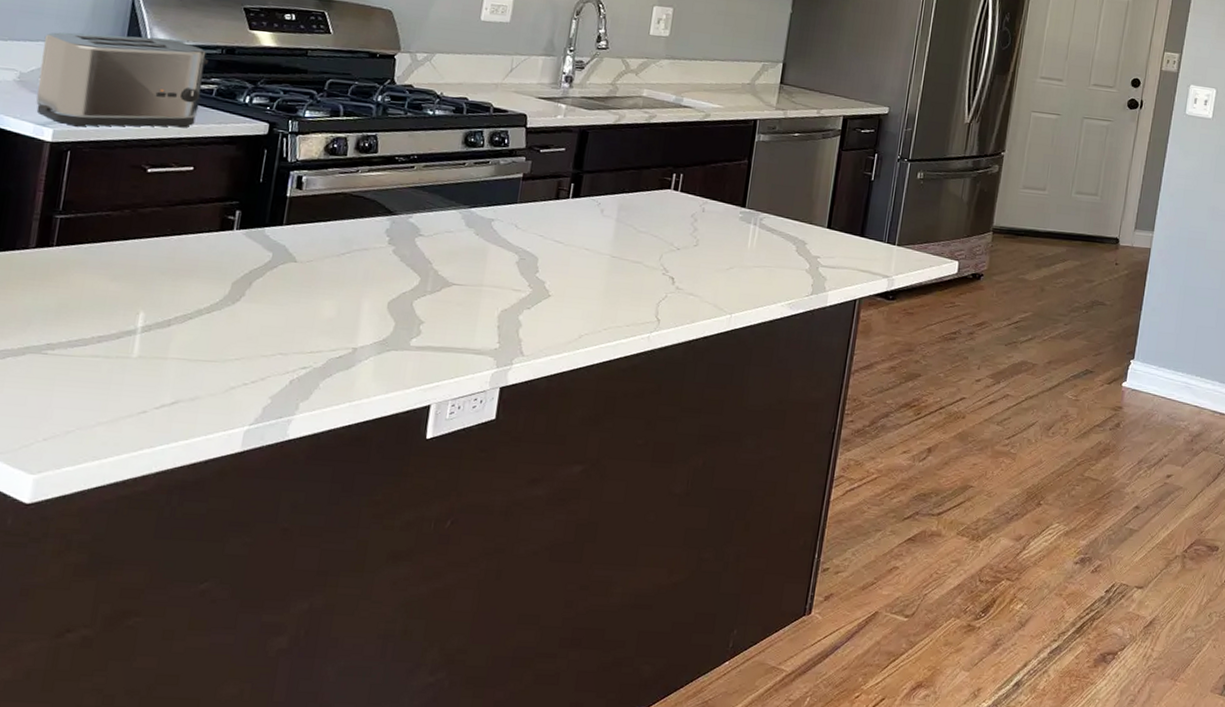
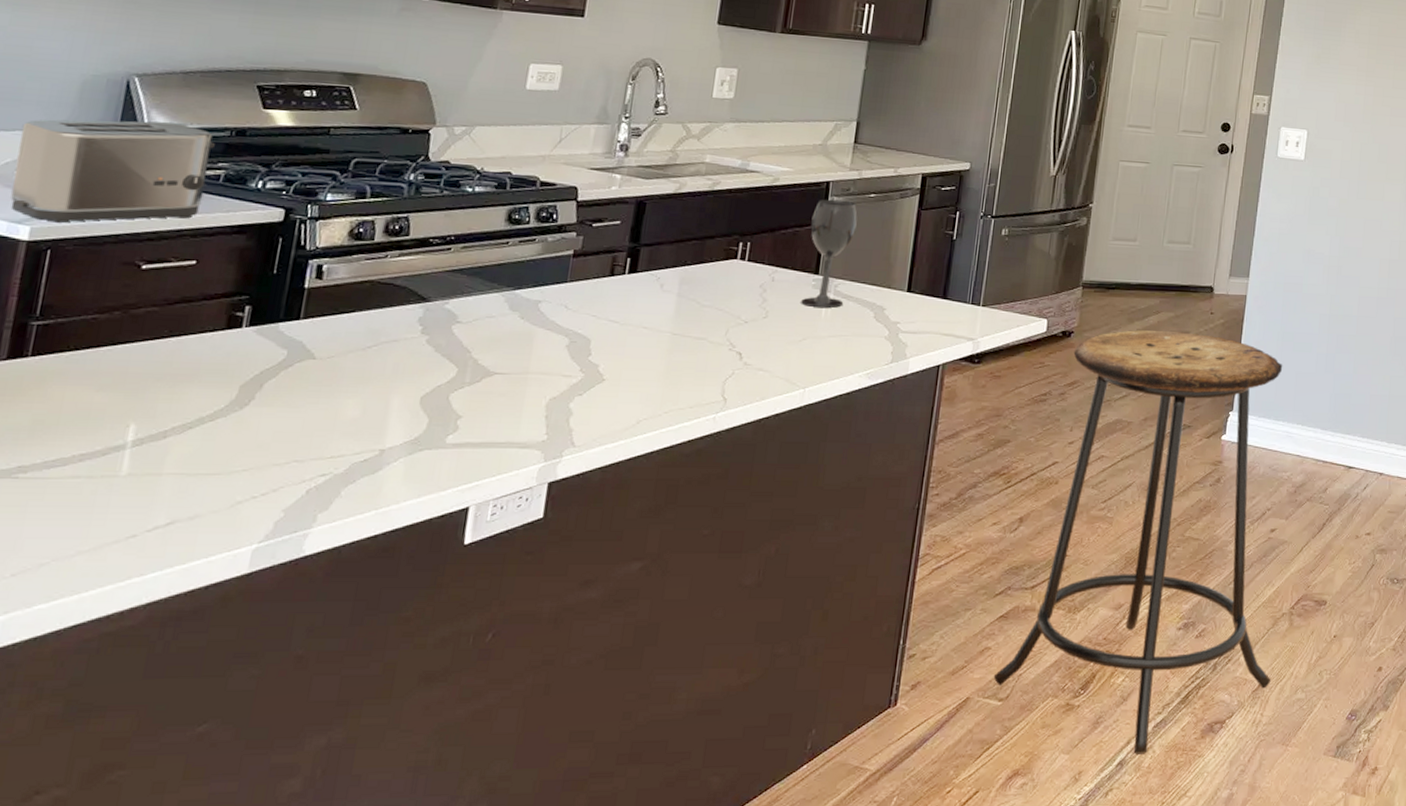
wine glass: none [729,136,782,240] -> present [801,199,858,308]
bar stool: none [900,276,1184,677] -> present [993,330,1283,755]

